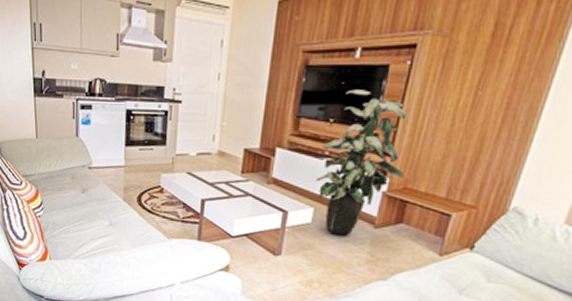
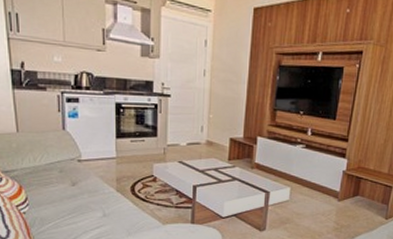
indoor plant: present [315,89,407,236] -> none [291,87,359,209]

